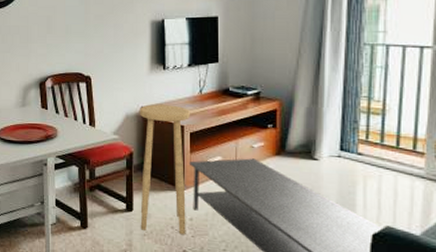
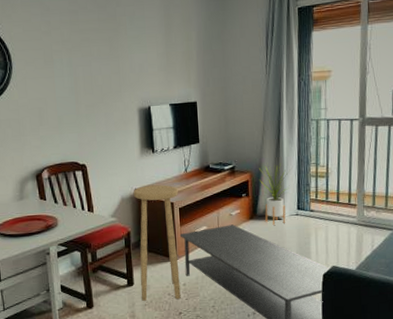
house plant: none [291,92,332,165] -> present [259,163,290,225]

